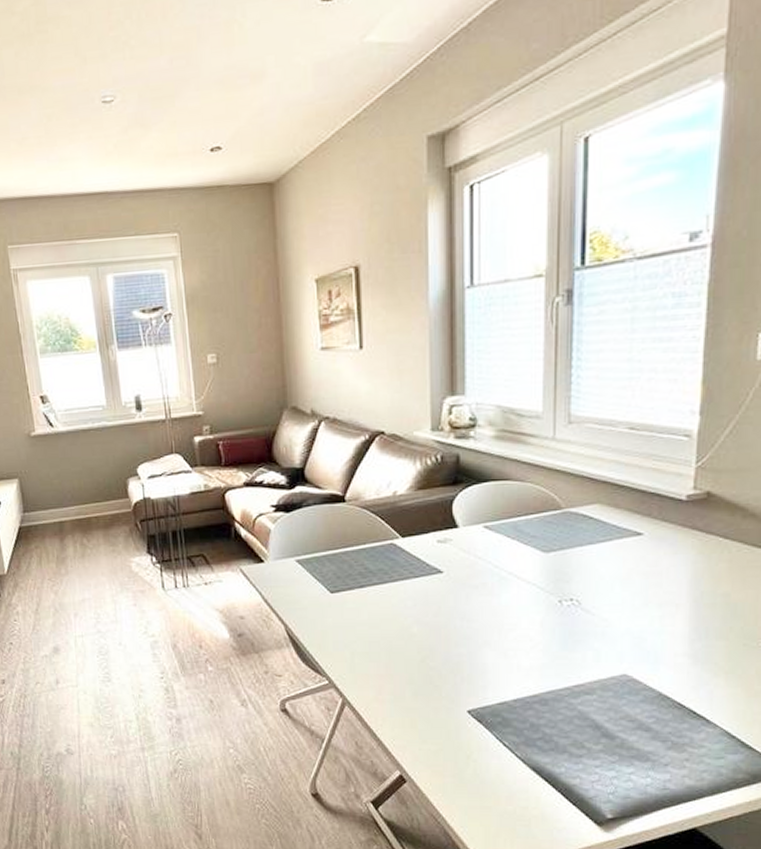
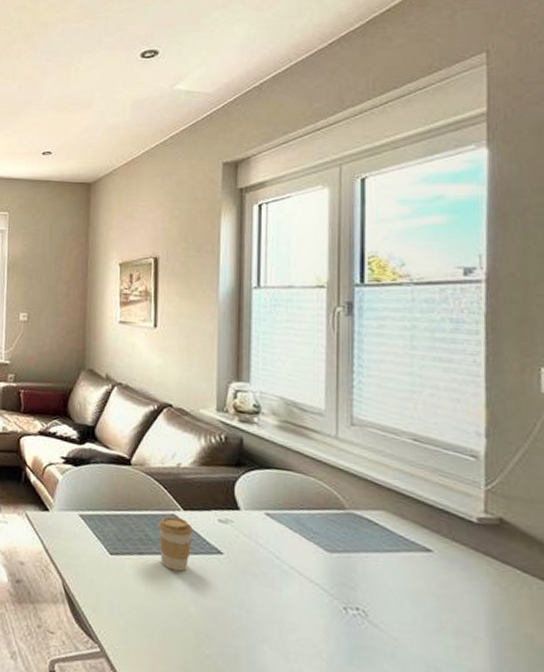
coffee cup: none [377,546,412,597] -> present [158,517,193,572]

